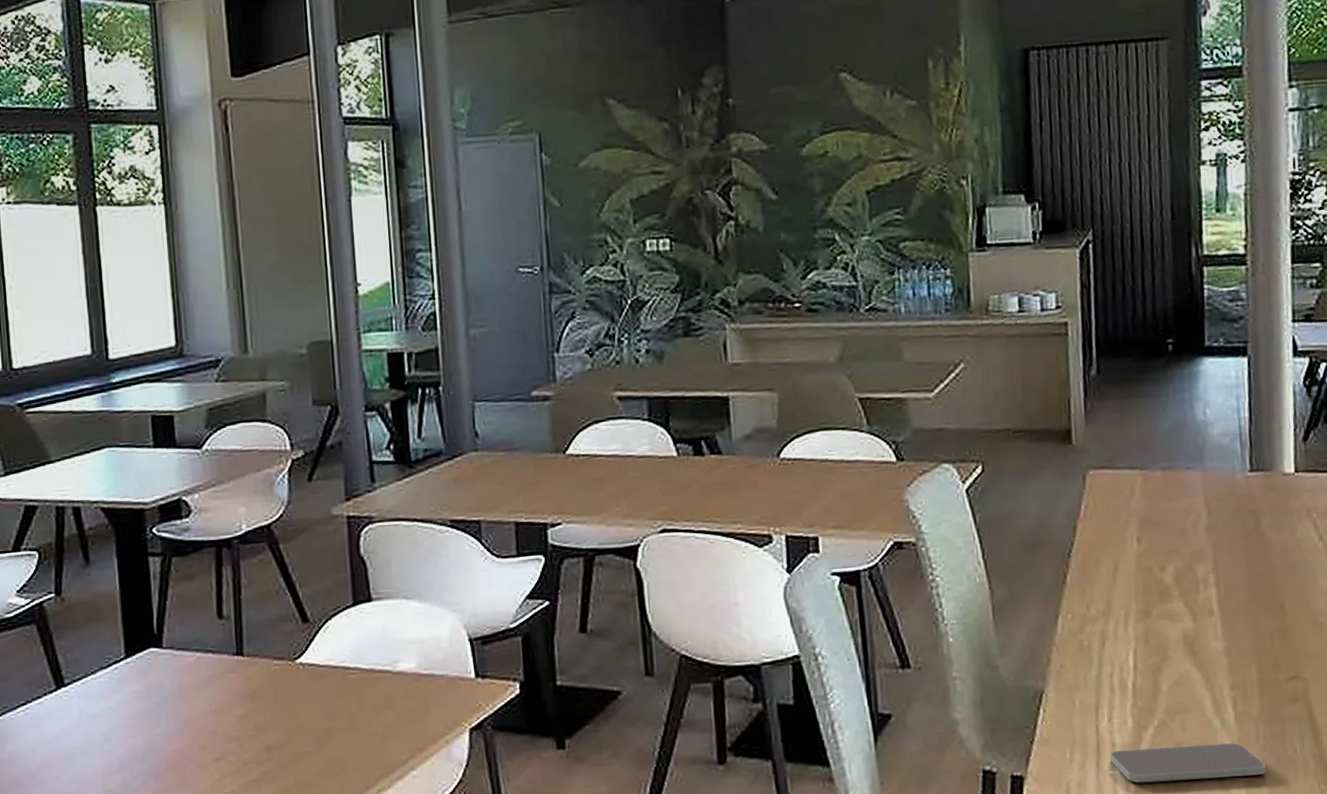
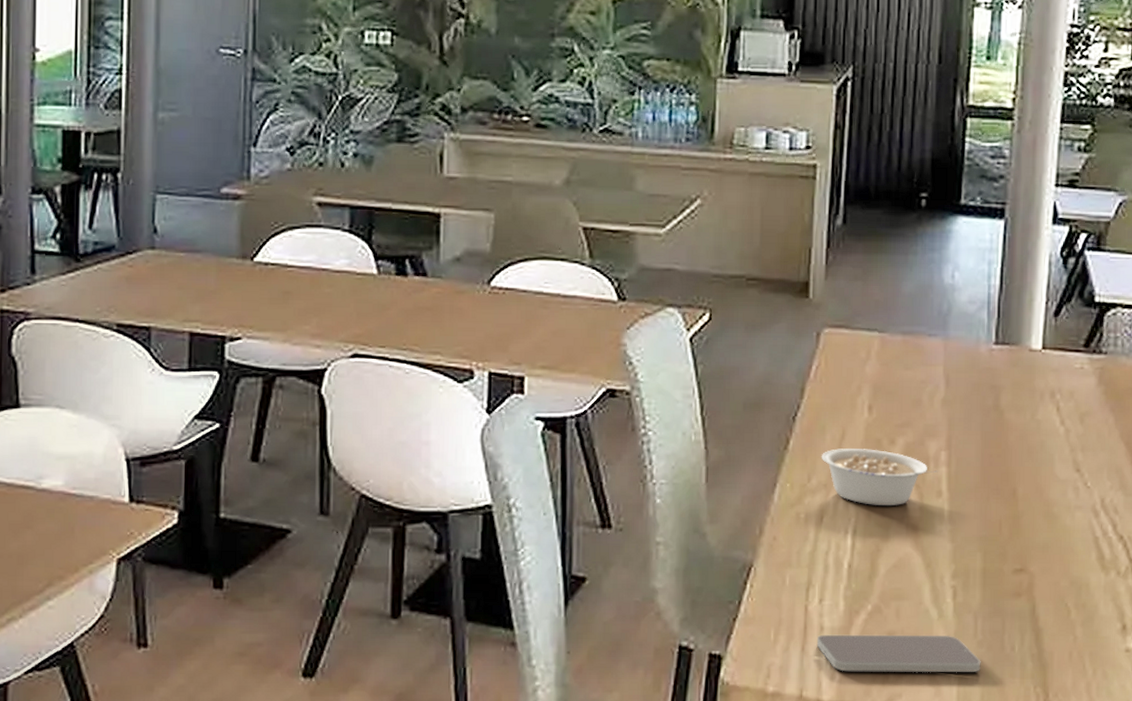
legume: none [1097,577,1208,629] -> present [821,448,938,505]

